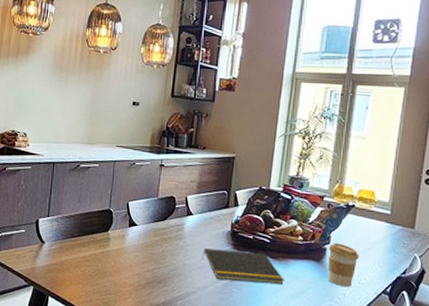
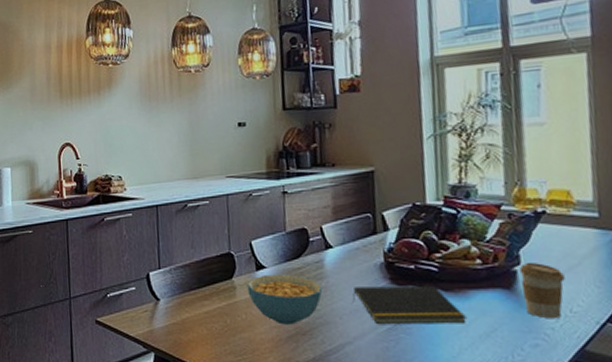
cereal bowl: none [119,231,180,274] -> present [247,274,323,325]

